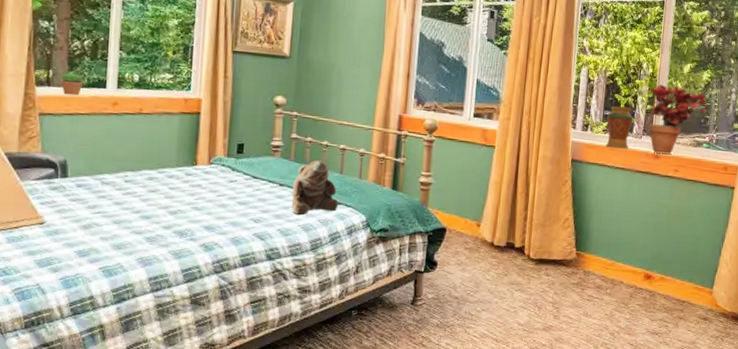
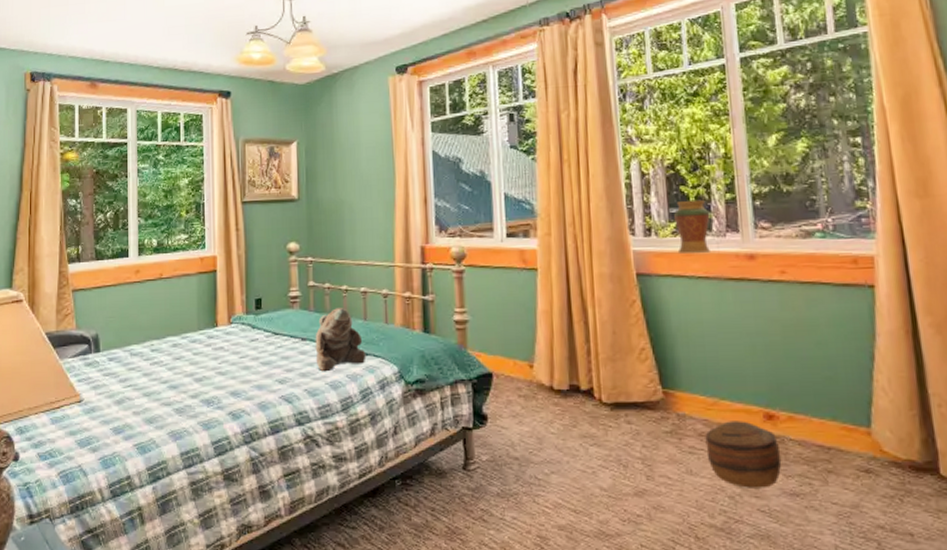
succulent plant: present [58,72,85,96] -> none [86,246,110,269]
basket: none [600,278,651,328] -> present [705,421,782,488]
potted plant: present [648,85,707,155] -> none [724,165,812,253]

